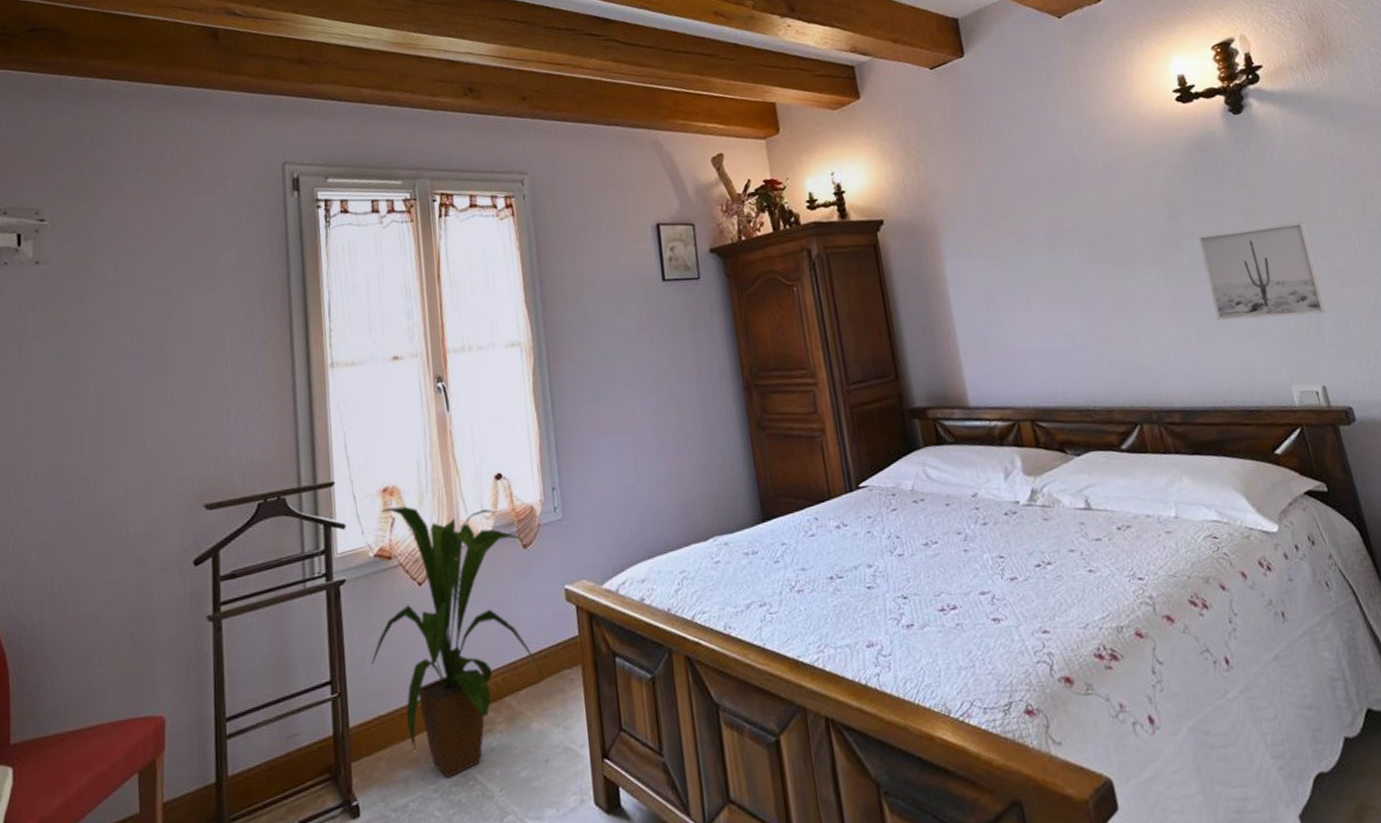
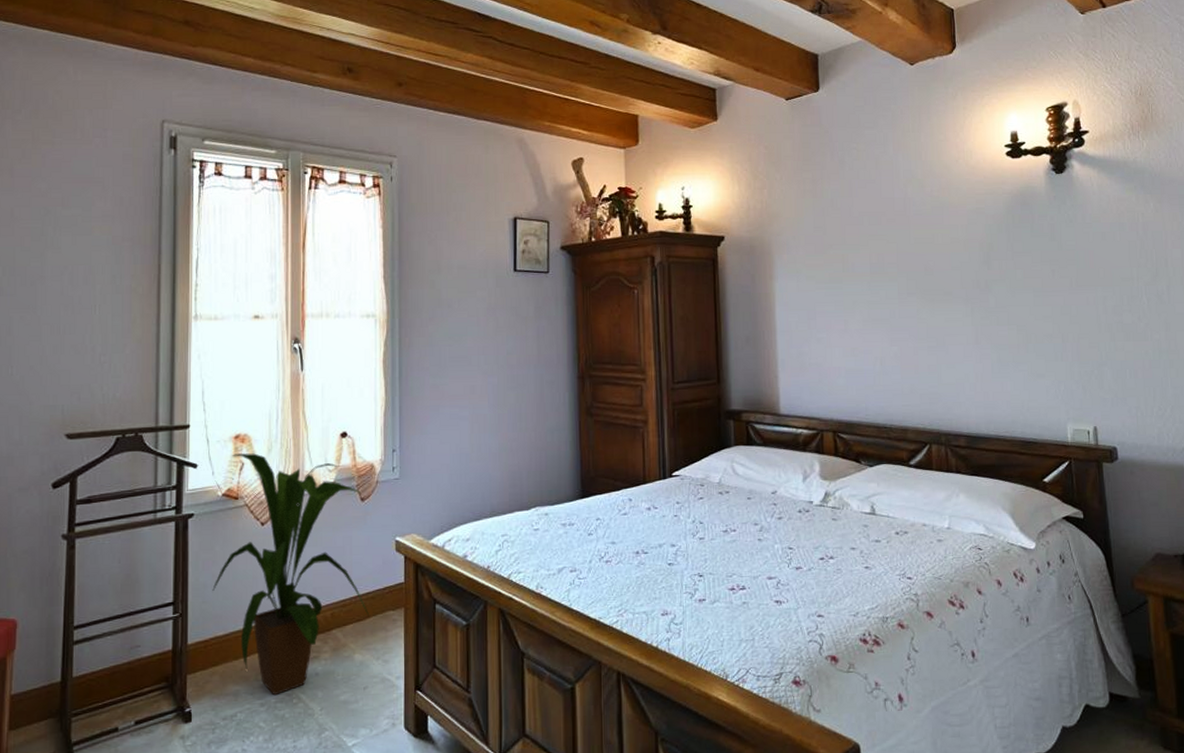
wall art: present [1198,222,1328,320] -> none [1007,279,1111,362]

